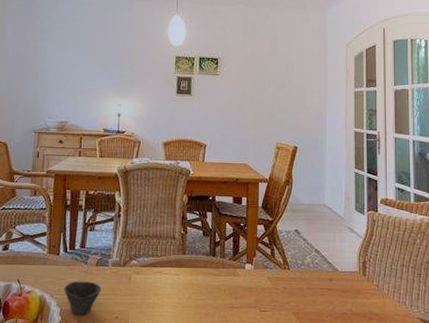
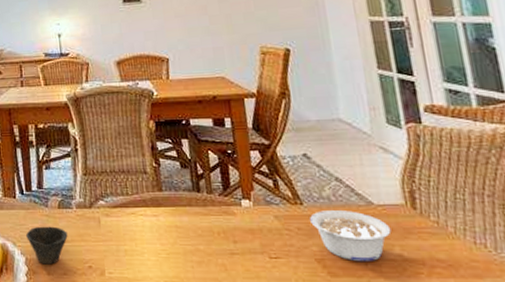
legume: none [293,274,347,315] -> present [310,210,391,262]

